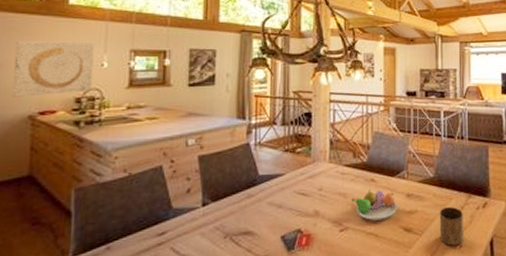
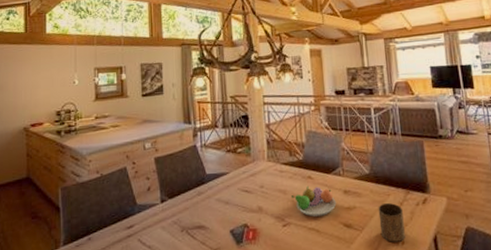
wall art: present [11,41,95,97] -> none [10,64,68,113]

